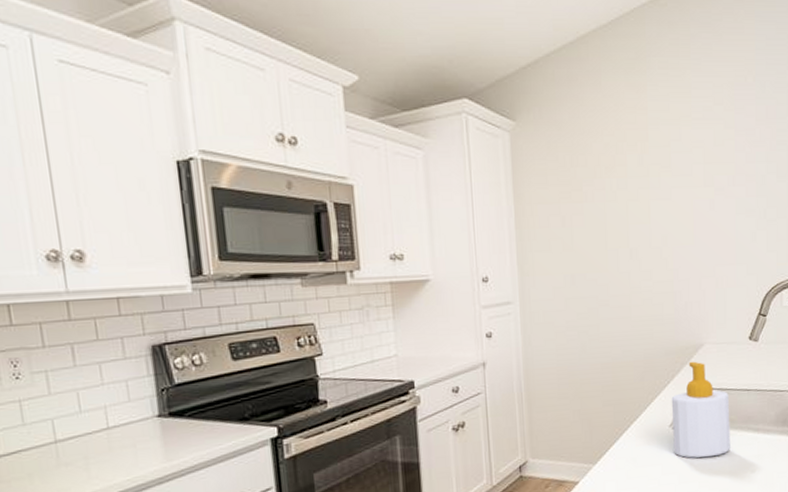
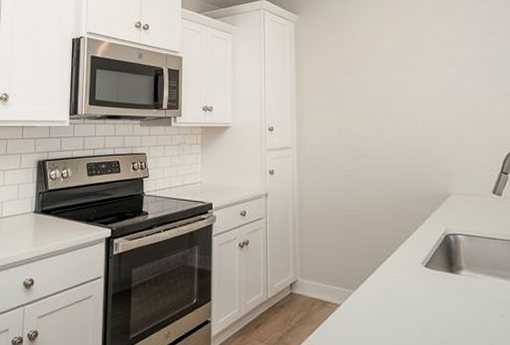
soap bottle: present [671,361,730,458] -> none [423,208,479,297]

